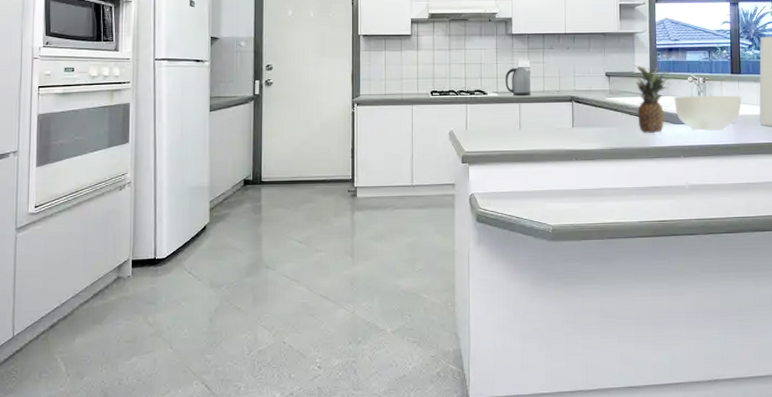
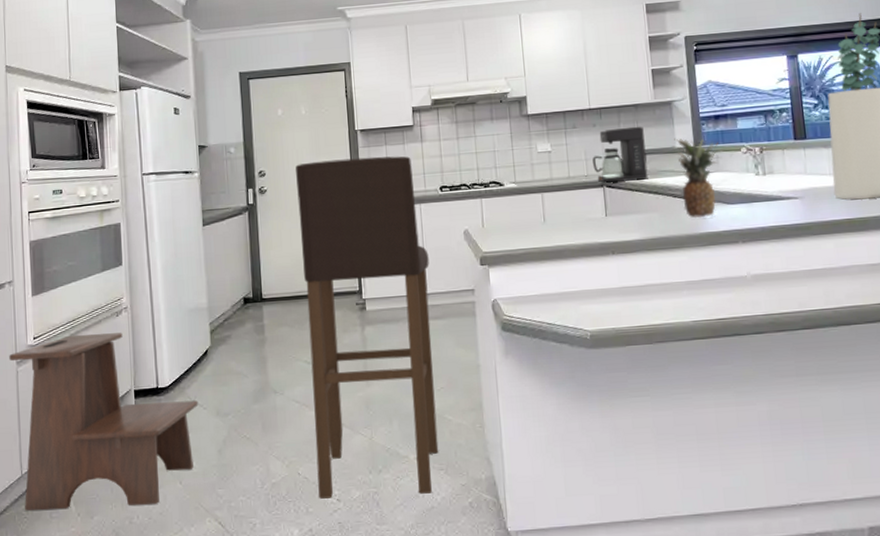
step stool: none [9,205,194,370] -> present [9,332,199,511]
bar stool: none [301,60,417,366] -> present [296,156,439,499]
kettle: present [505,67,532,95] -> none [523,151,555,185]
coffee maker: none [565,51,610,99] -> present [592,126,648,184]
bowl: present [674,96,742,131] -> none [725,165,810,211]

